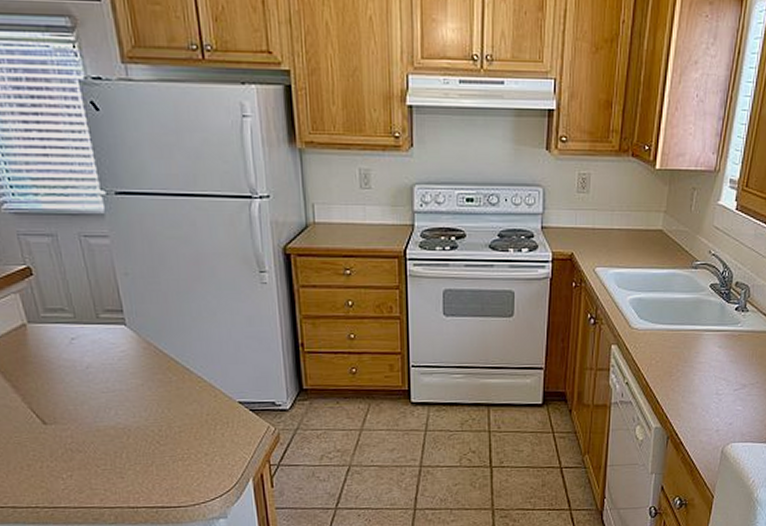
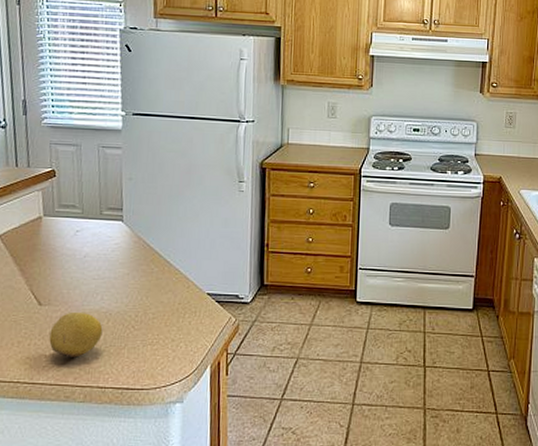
fruit: none [62,429,124,479] -> present [49,311,103,358]

